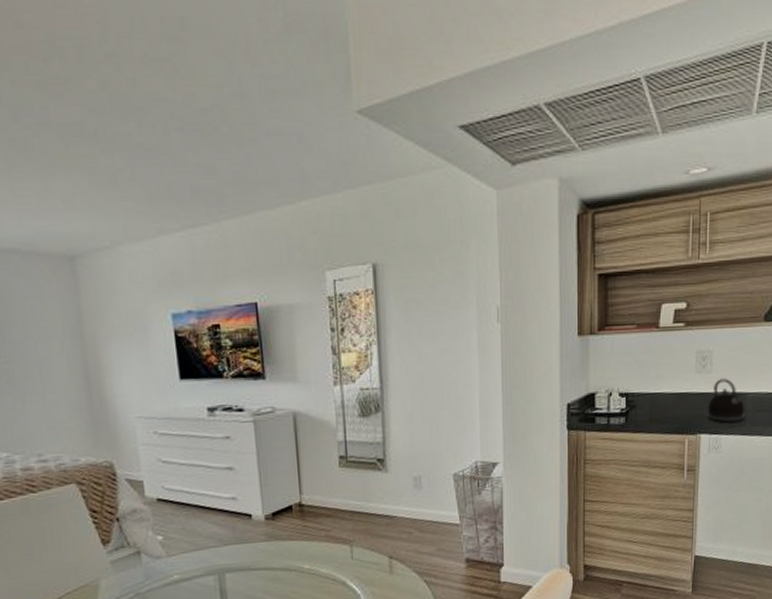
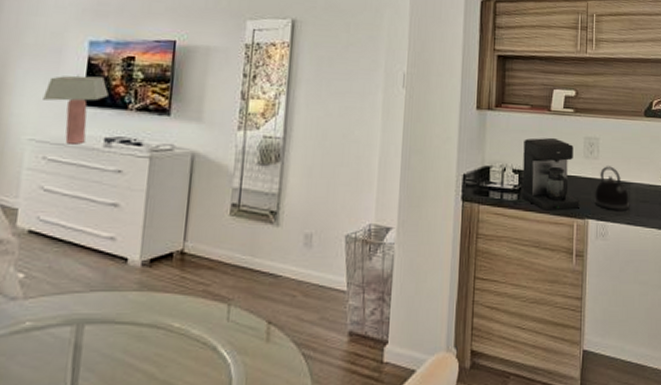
table lamp: none [140,349,202,417] -> present [43,75,109,145]
coffee maker: none [630,355,691,432] -> present [522,137,580,212]

